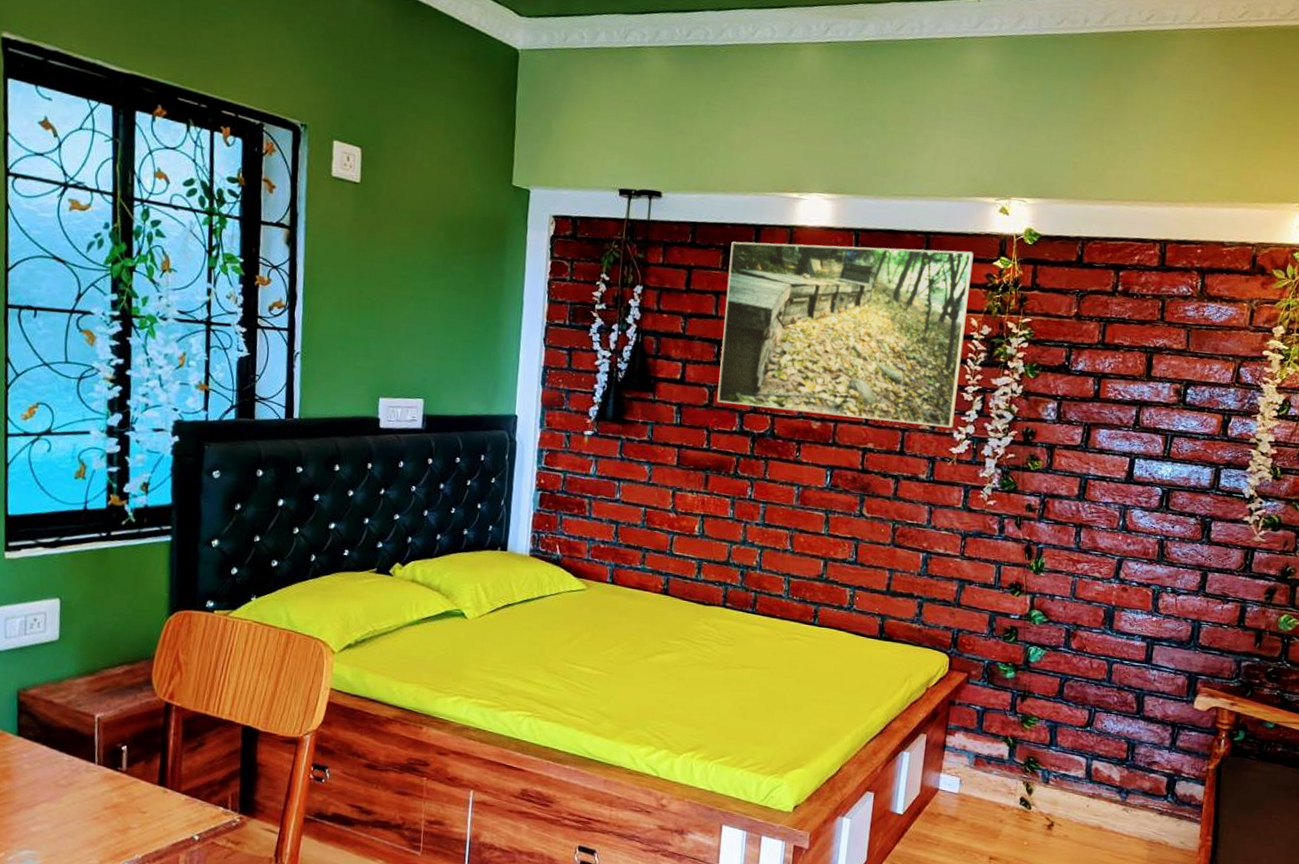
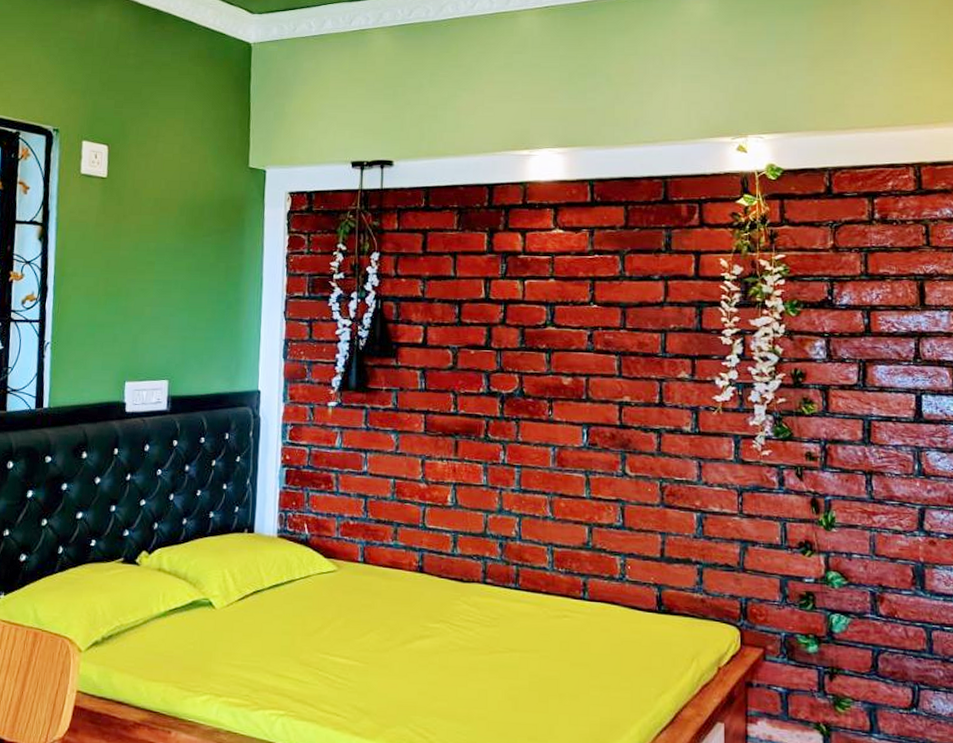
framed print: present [717,241,974,428] -> none [461,192,715,374]

